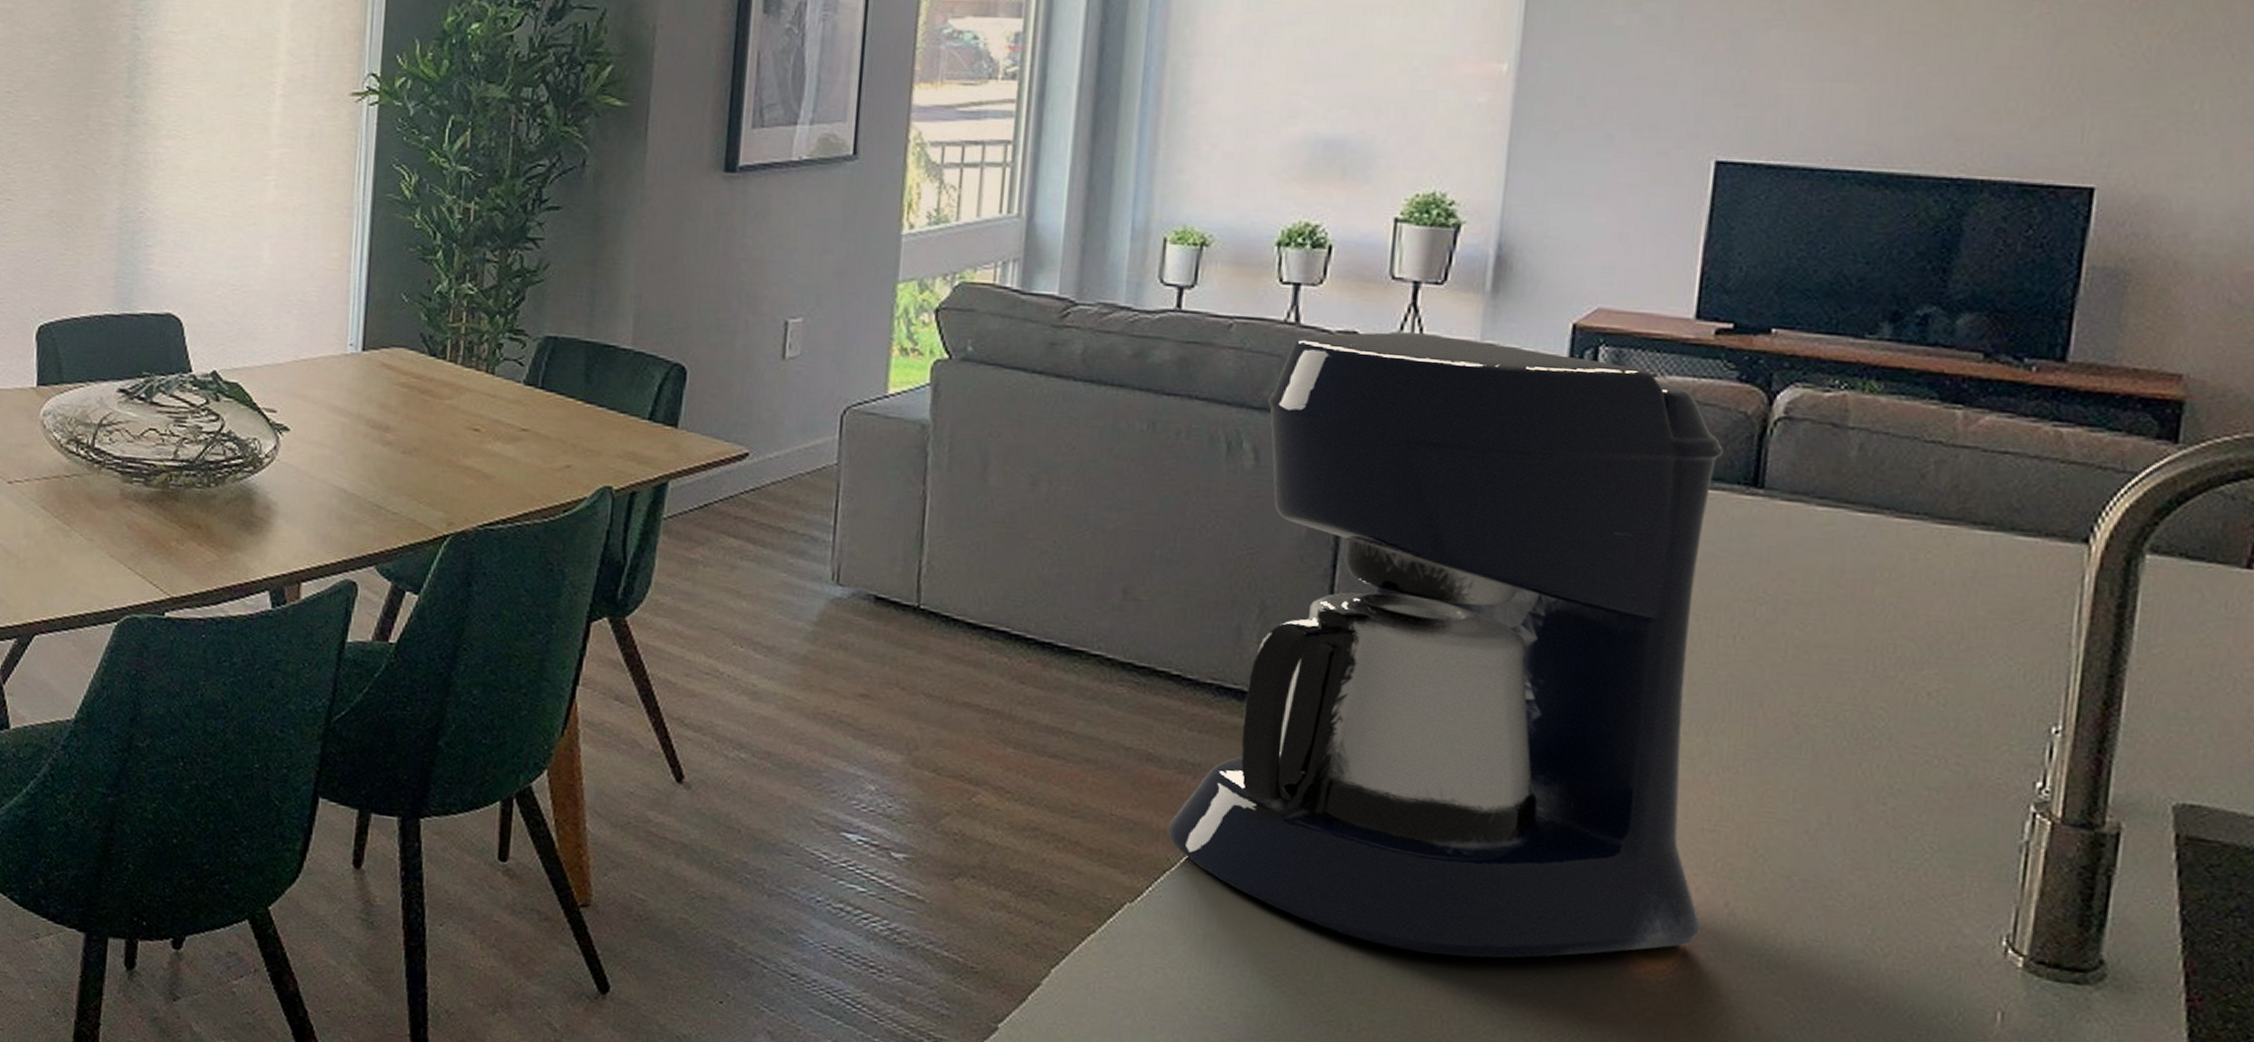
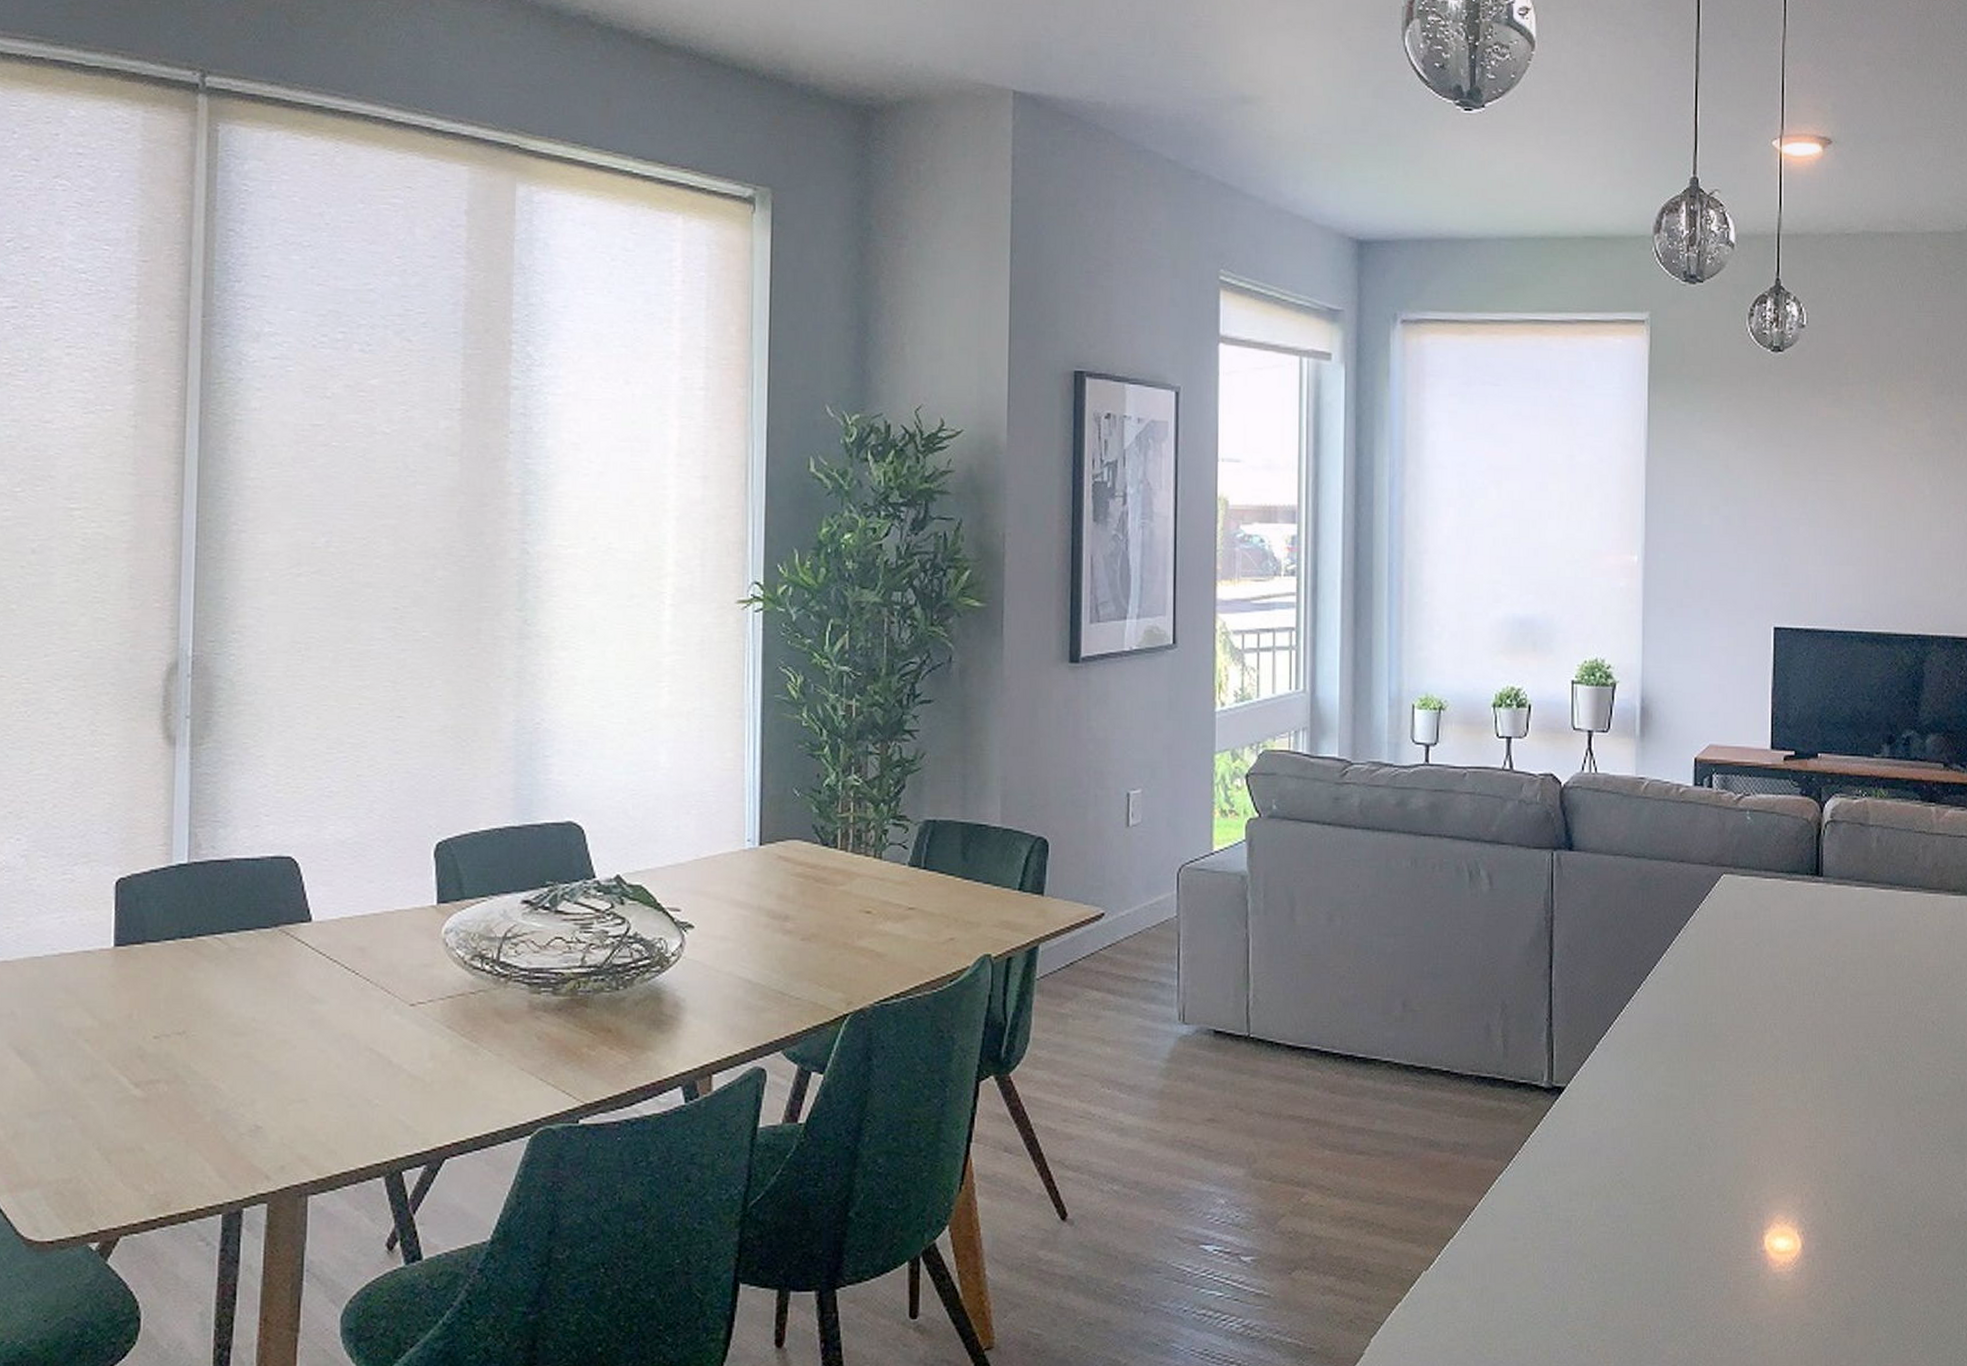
coffee maker: present [1168,332,1725,958] -> none [1449,772,1812,1277]

